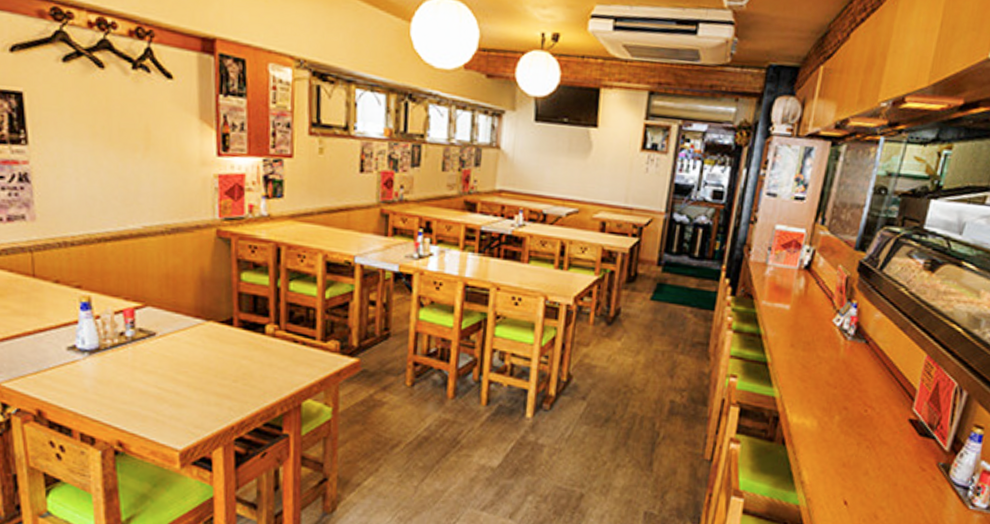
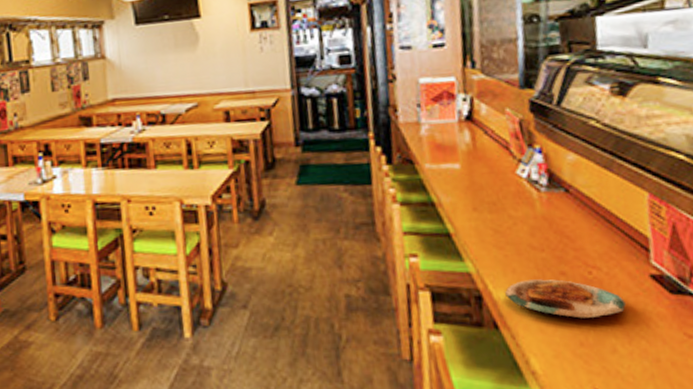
plate: none [797,409,886,446] -> present [505,279,627,319]

